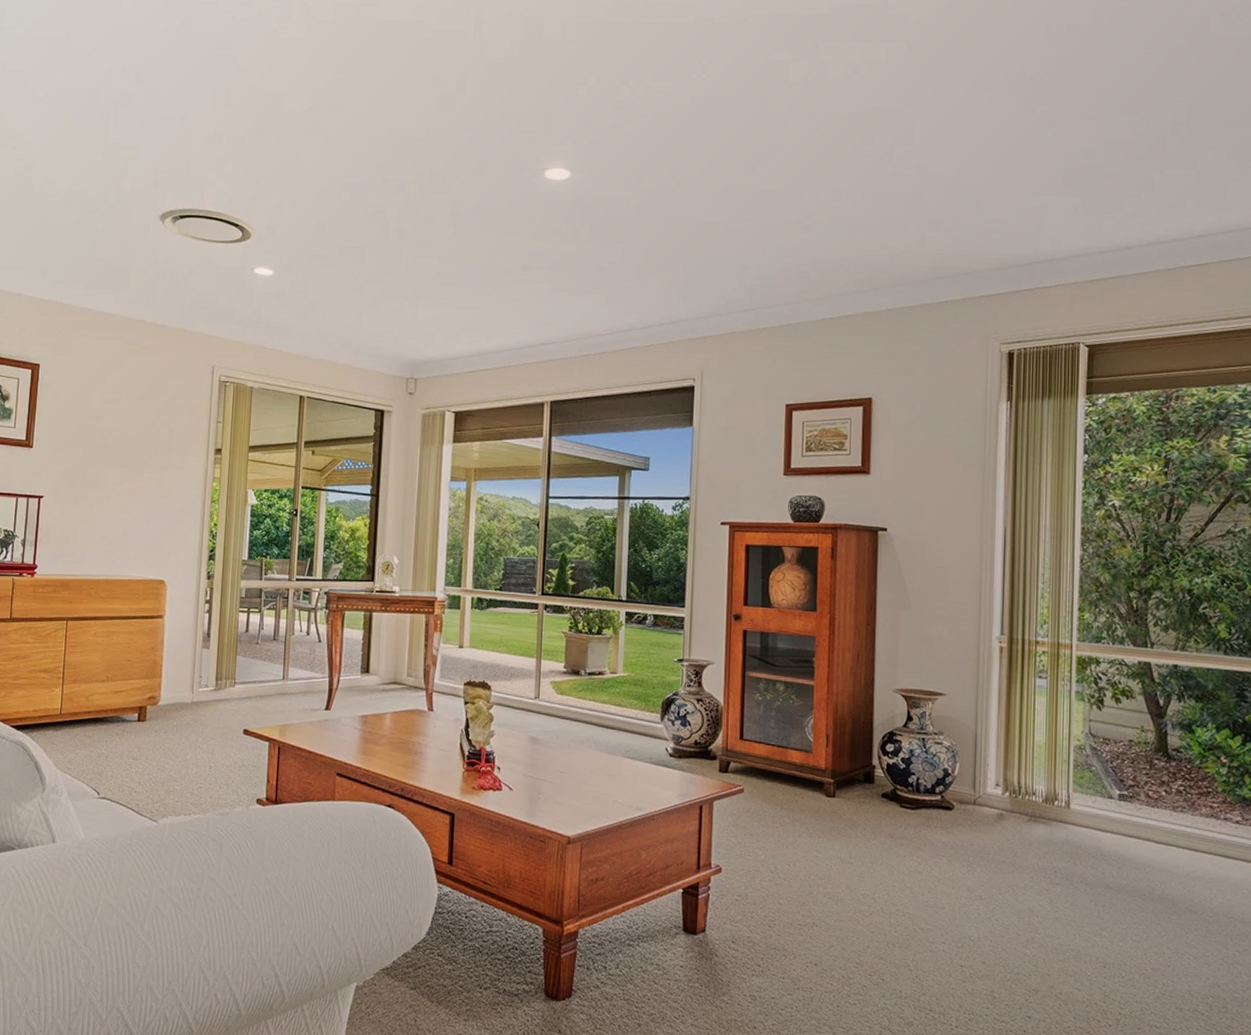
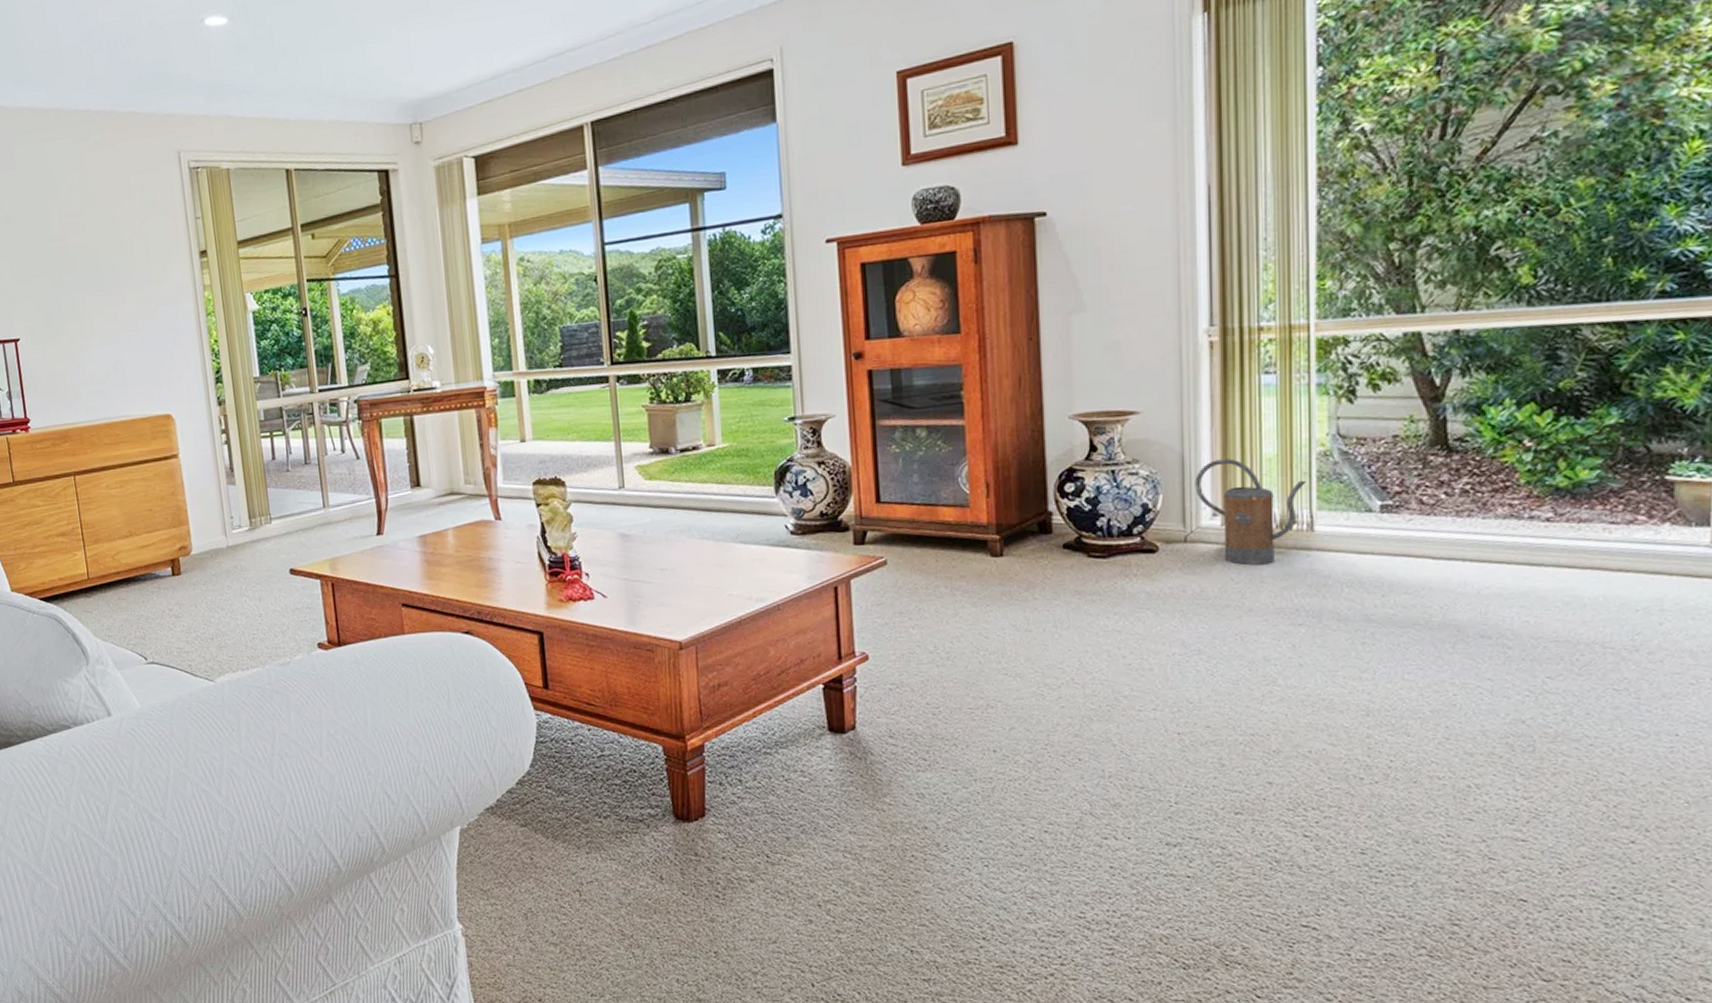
watering can: none [984,741,1066,830] -> present [1195,459,1307,565]

